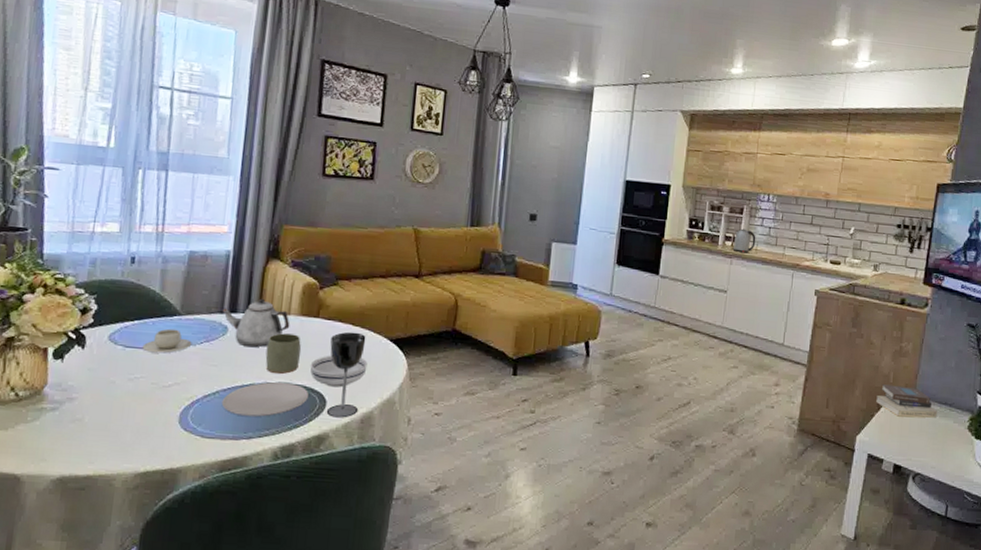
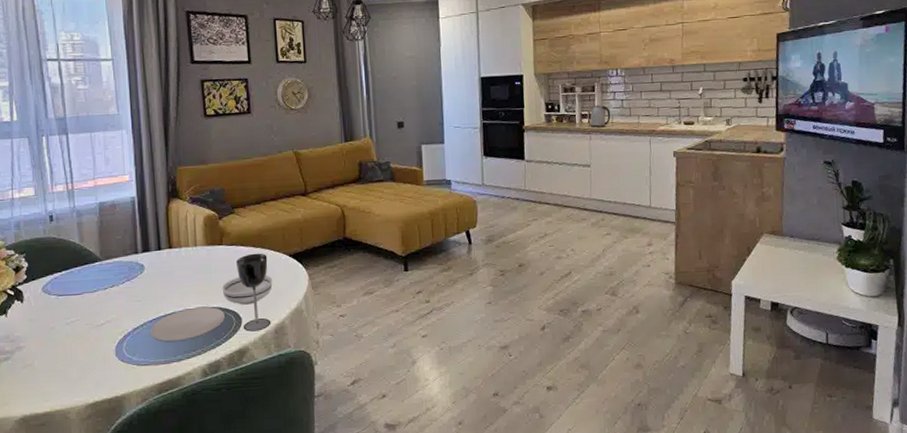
teacup: present [142,328,192,354] -> none [72,273,115,298]
teapot: present [222,298,290,348] -> none [136,235,198,280]
mug: present [265,333,302,374] -> none [180,263,212,300]
books: present [875,384,937,418] -> none [745,228,806,258]

